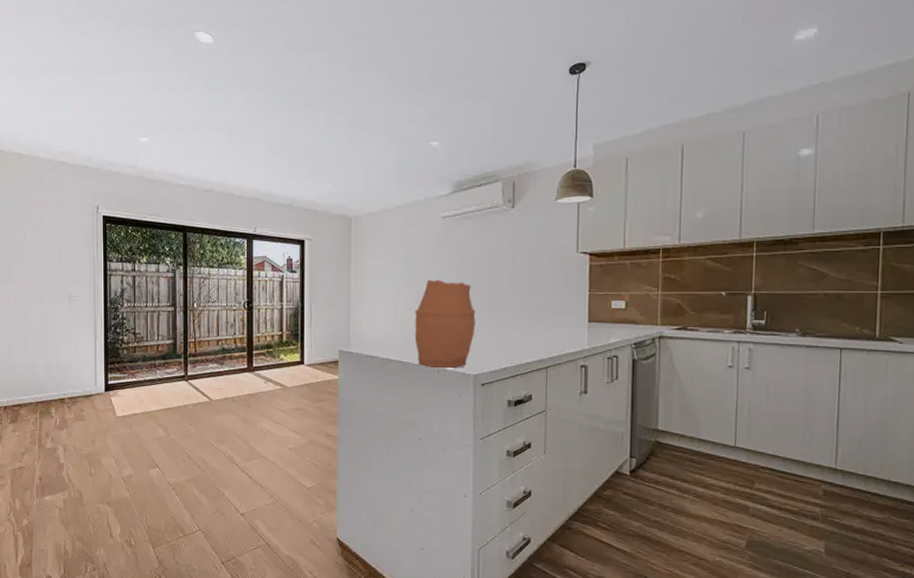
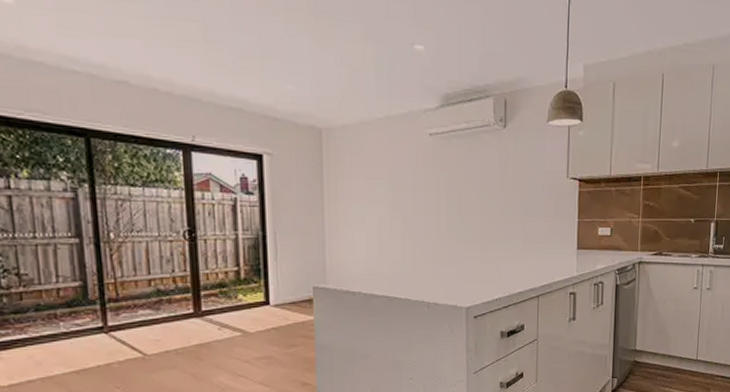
vase: present [414,279,476,369] -> none [401,204,467,303]

